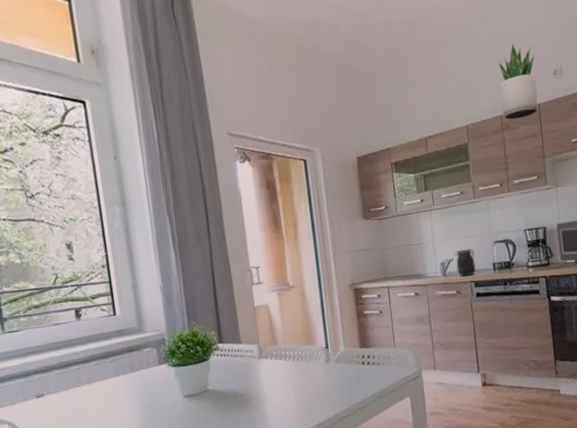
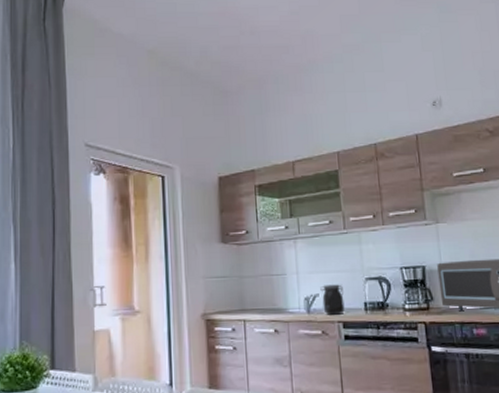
planter: present [499,43,538,120] -> none [373,72,415,149]

